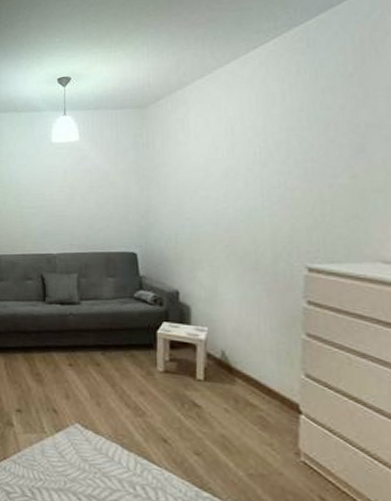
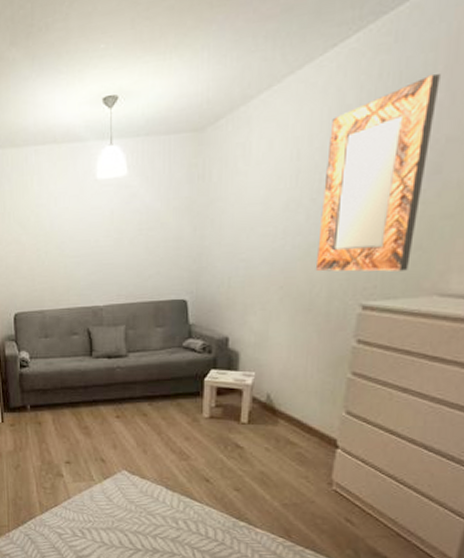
home mirror: none [258,73,352,237] -> present [315,74,440,272]

